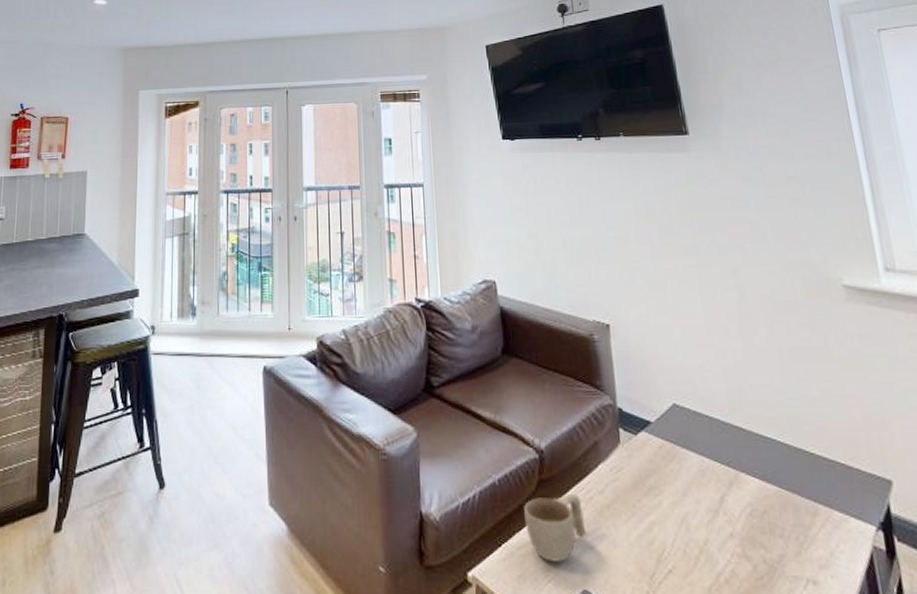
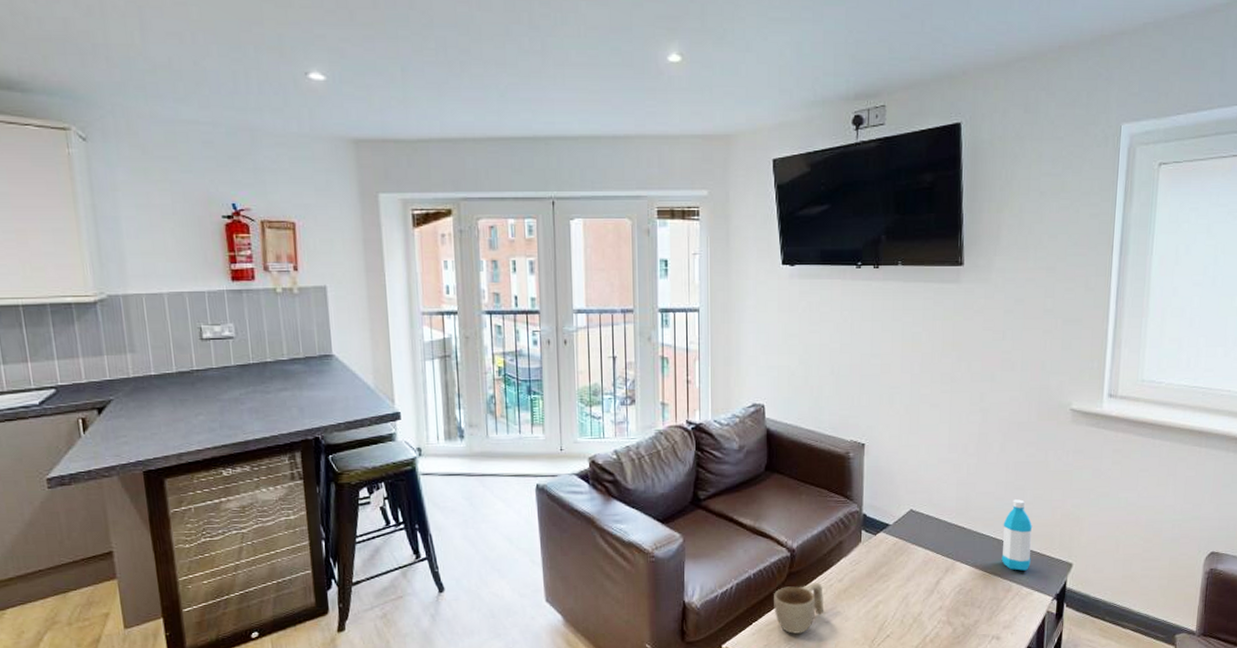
water bottle: none [790,394,837,488] -> present [1001,499,1033,571]

